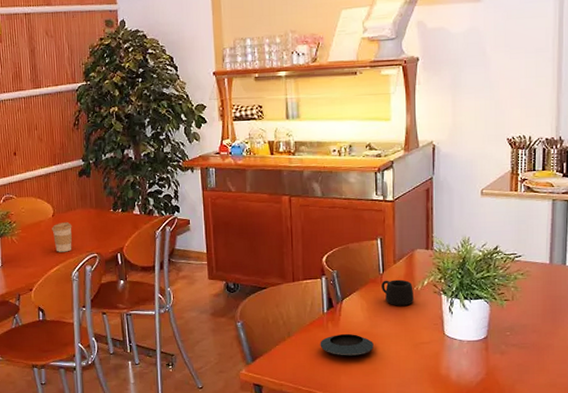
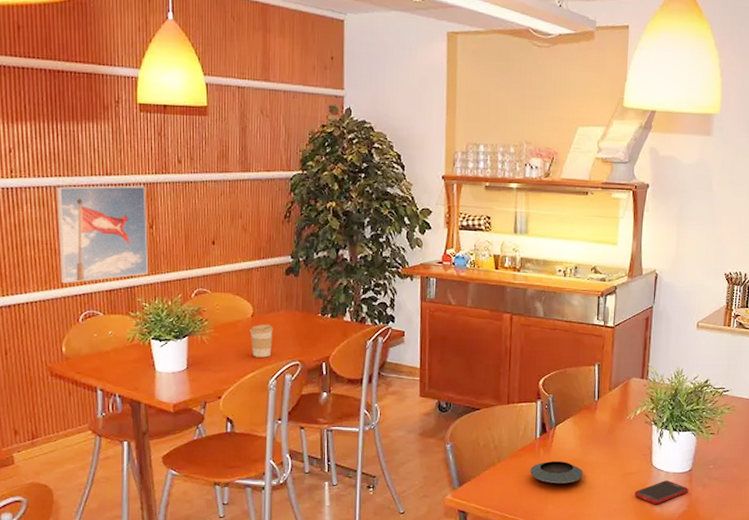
mug: present [382,279,415,306] -> none [595,407,627,435]
cell phone: none [428,349,485,373] -> present [634,480,689,505]

